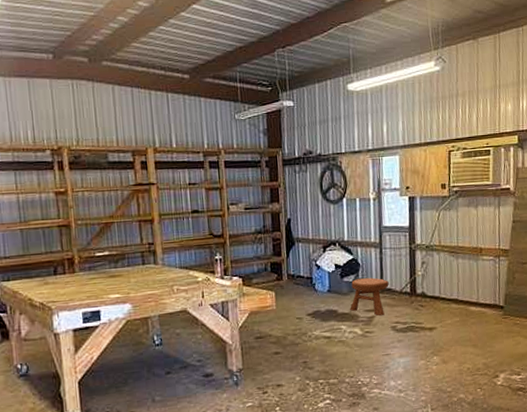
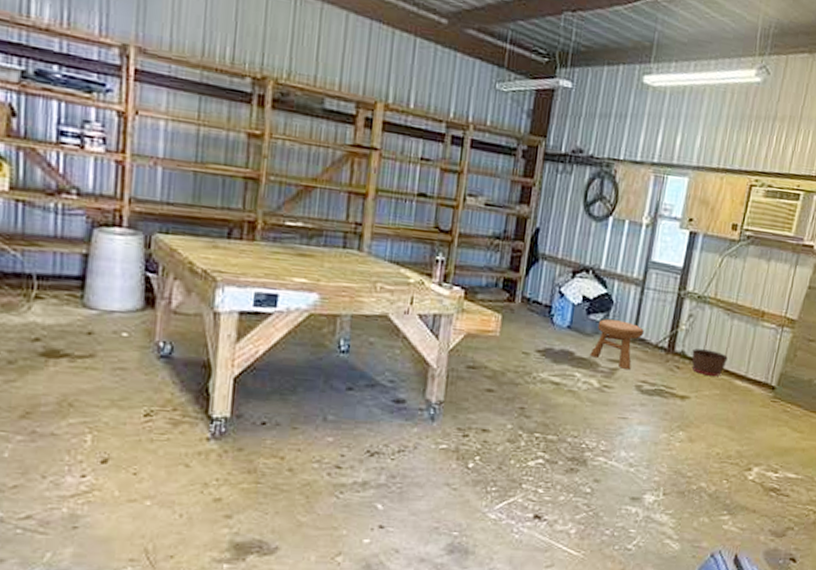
basket: none [430,287,460,308] -> present [691,348,728,376]

